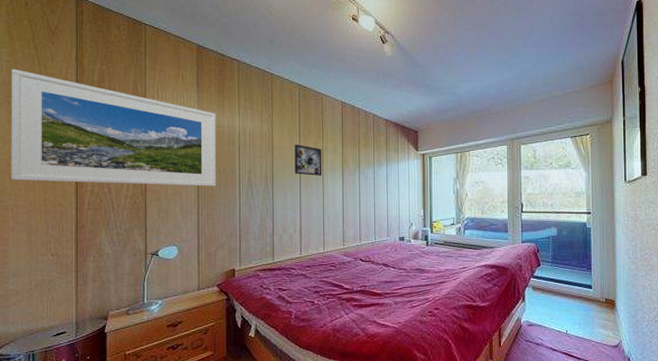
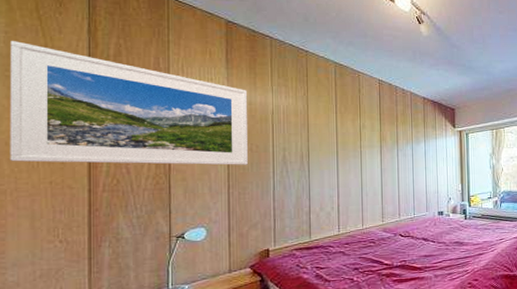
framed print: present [294,145,322,176] -> none [331,122,360,153]

